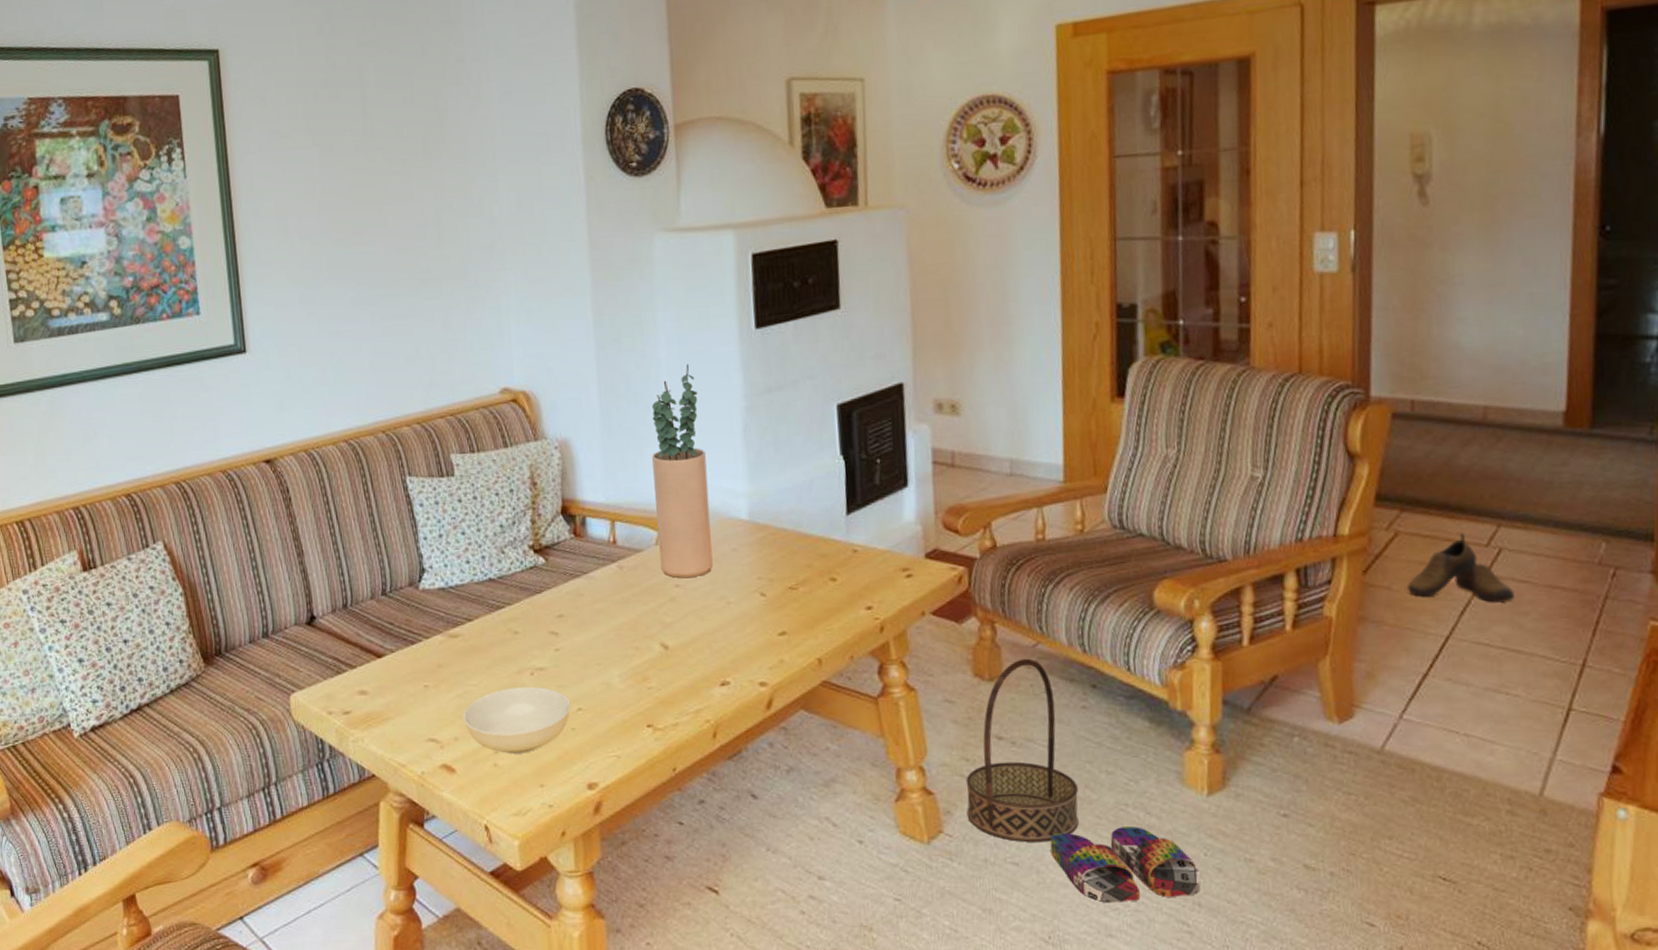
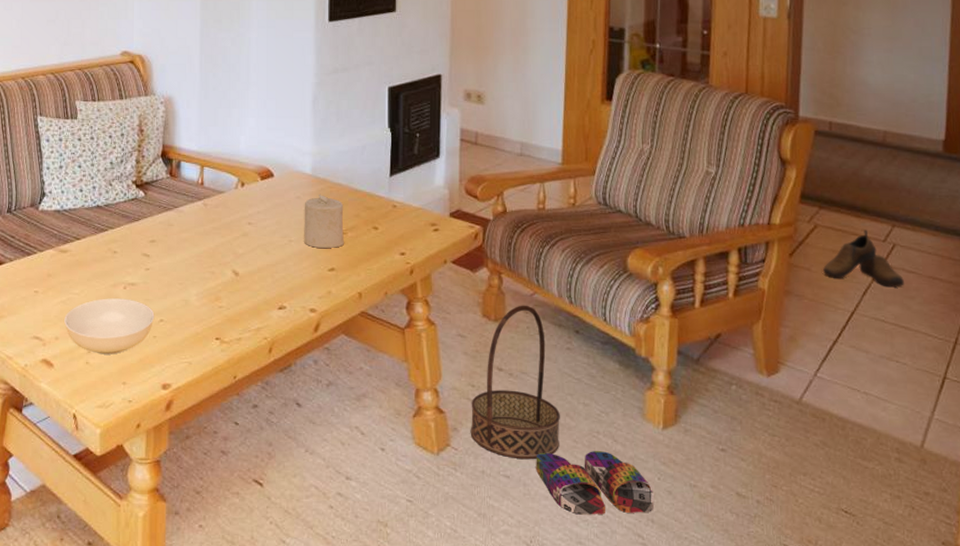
vase: present [652,364,713,579] -> none [238,45,281,218]
candle: none [742,544,795,610] -> present [304,195,344,249]

